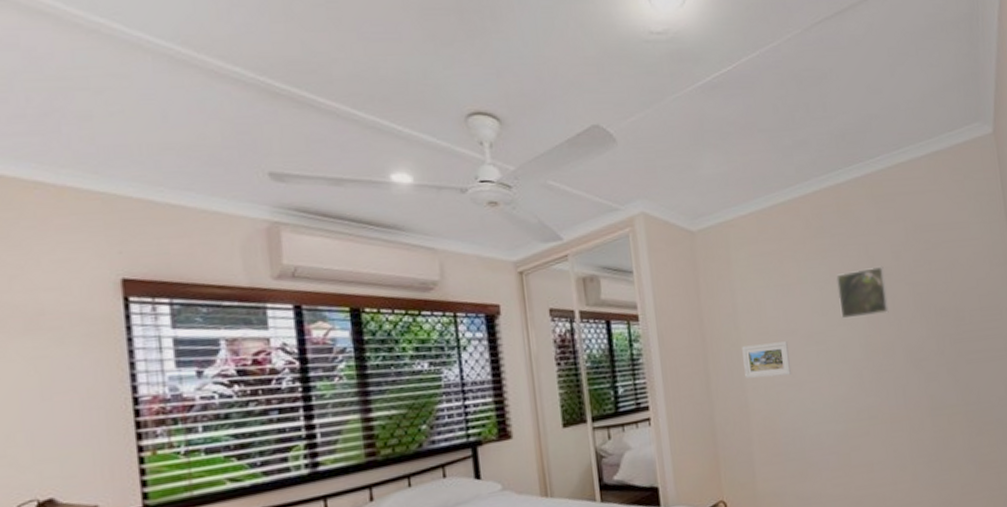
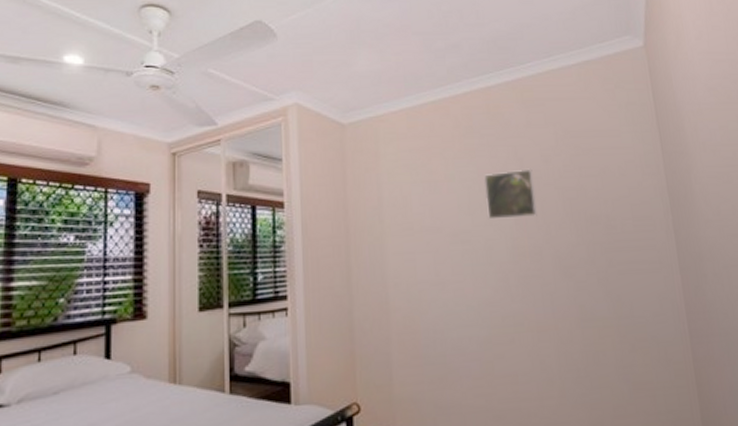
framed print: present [742,341,792,379] -> none [386,238,436,275]

